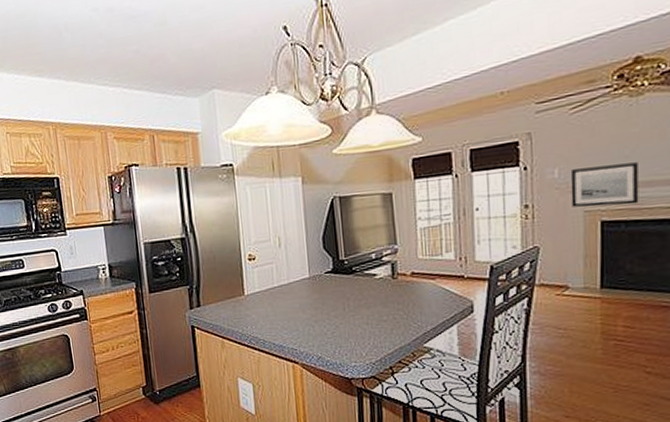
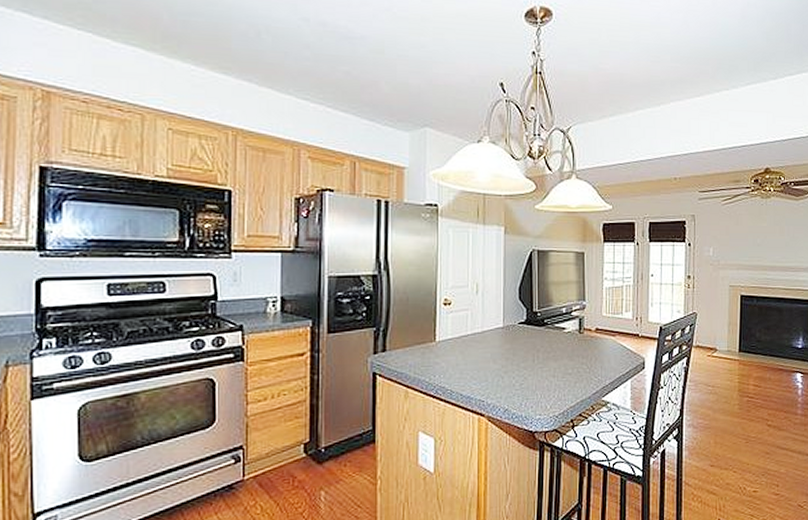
wall art: present [570,162,639,207] -> none [721,250,766,284]

